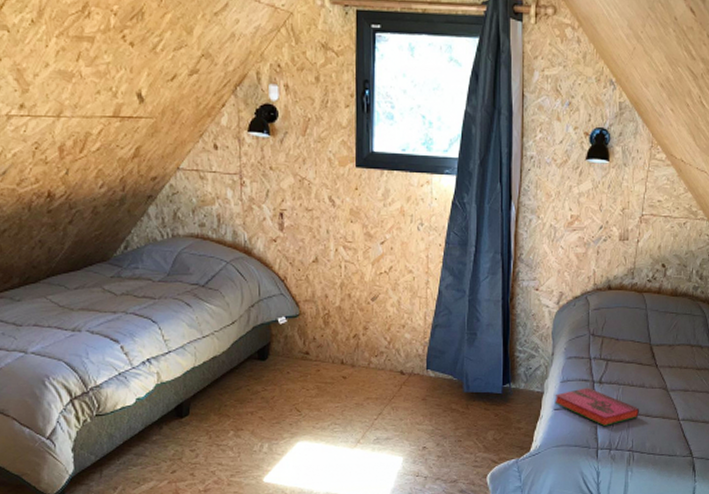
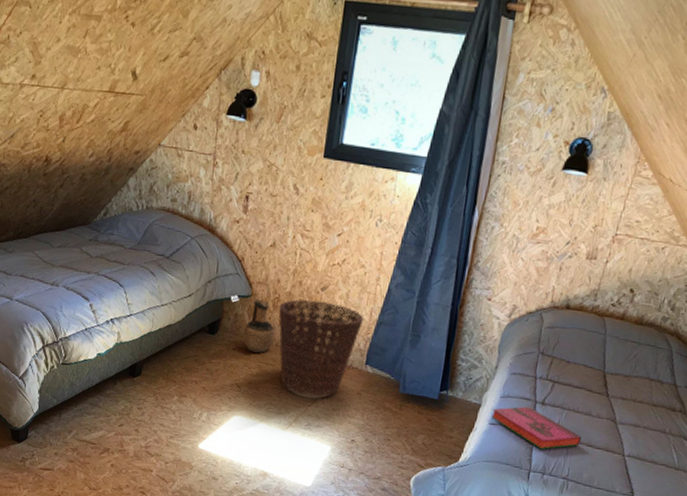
ceramic jug: none [295,317,331,374] -> present [242,299,276,354]
basket: none [330,311,418,411] -> present [278,299,364,399]

